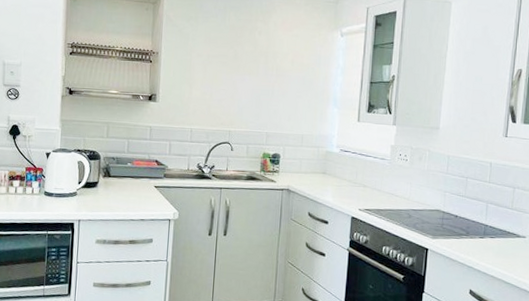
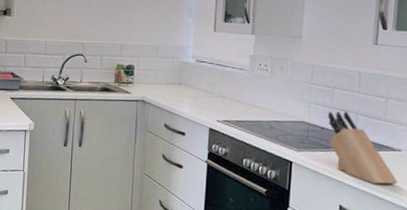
knife block: none [461,200,522,270] -> present [328,111,398,185]

